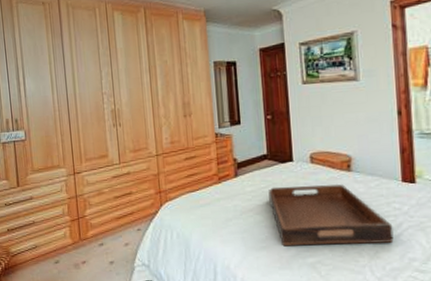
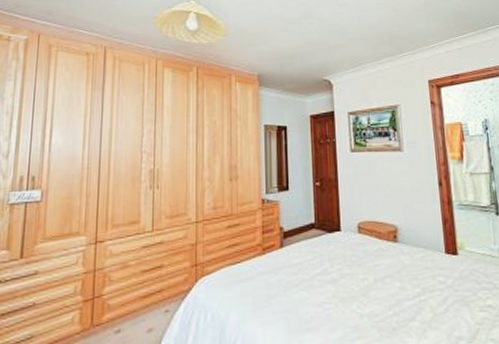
serving tray: present [268,184,394,247] -> none [315,256,440,327]

